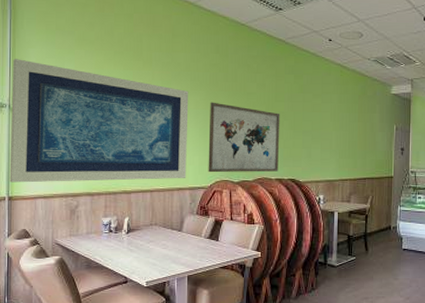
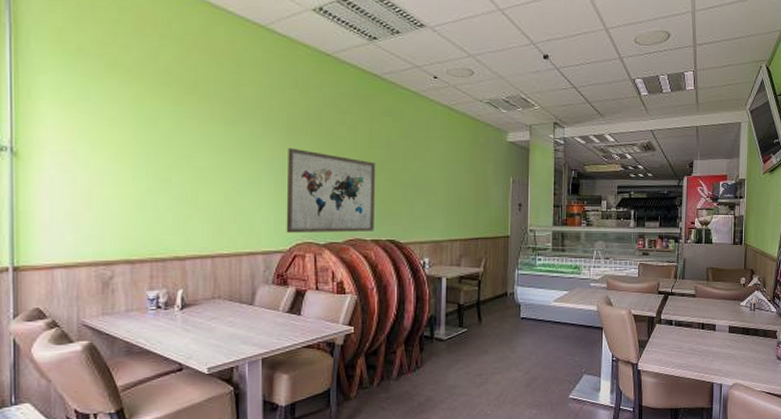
wall art: present [9,59,189,183] -> none [13,87,260,249]

